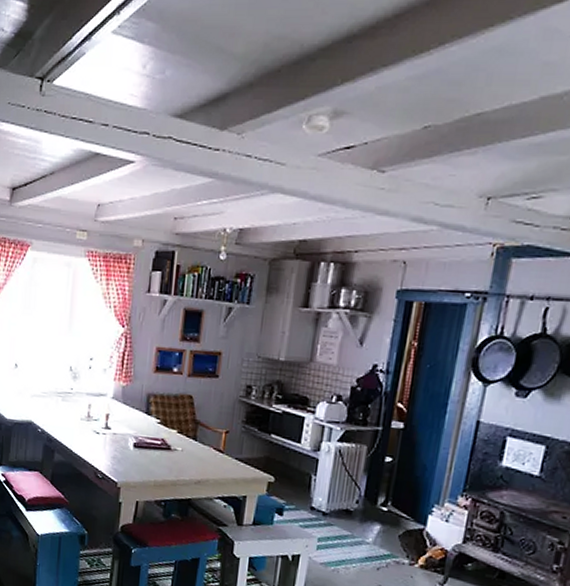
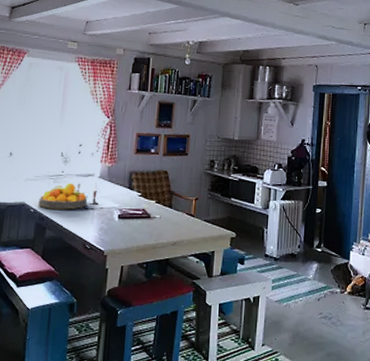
fruit bowl: none [46,402,100,433] -> present [38,183,88,210]

